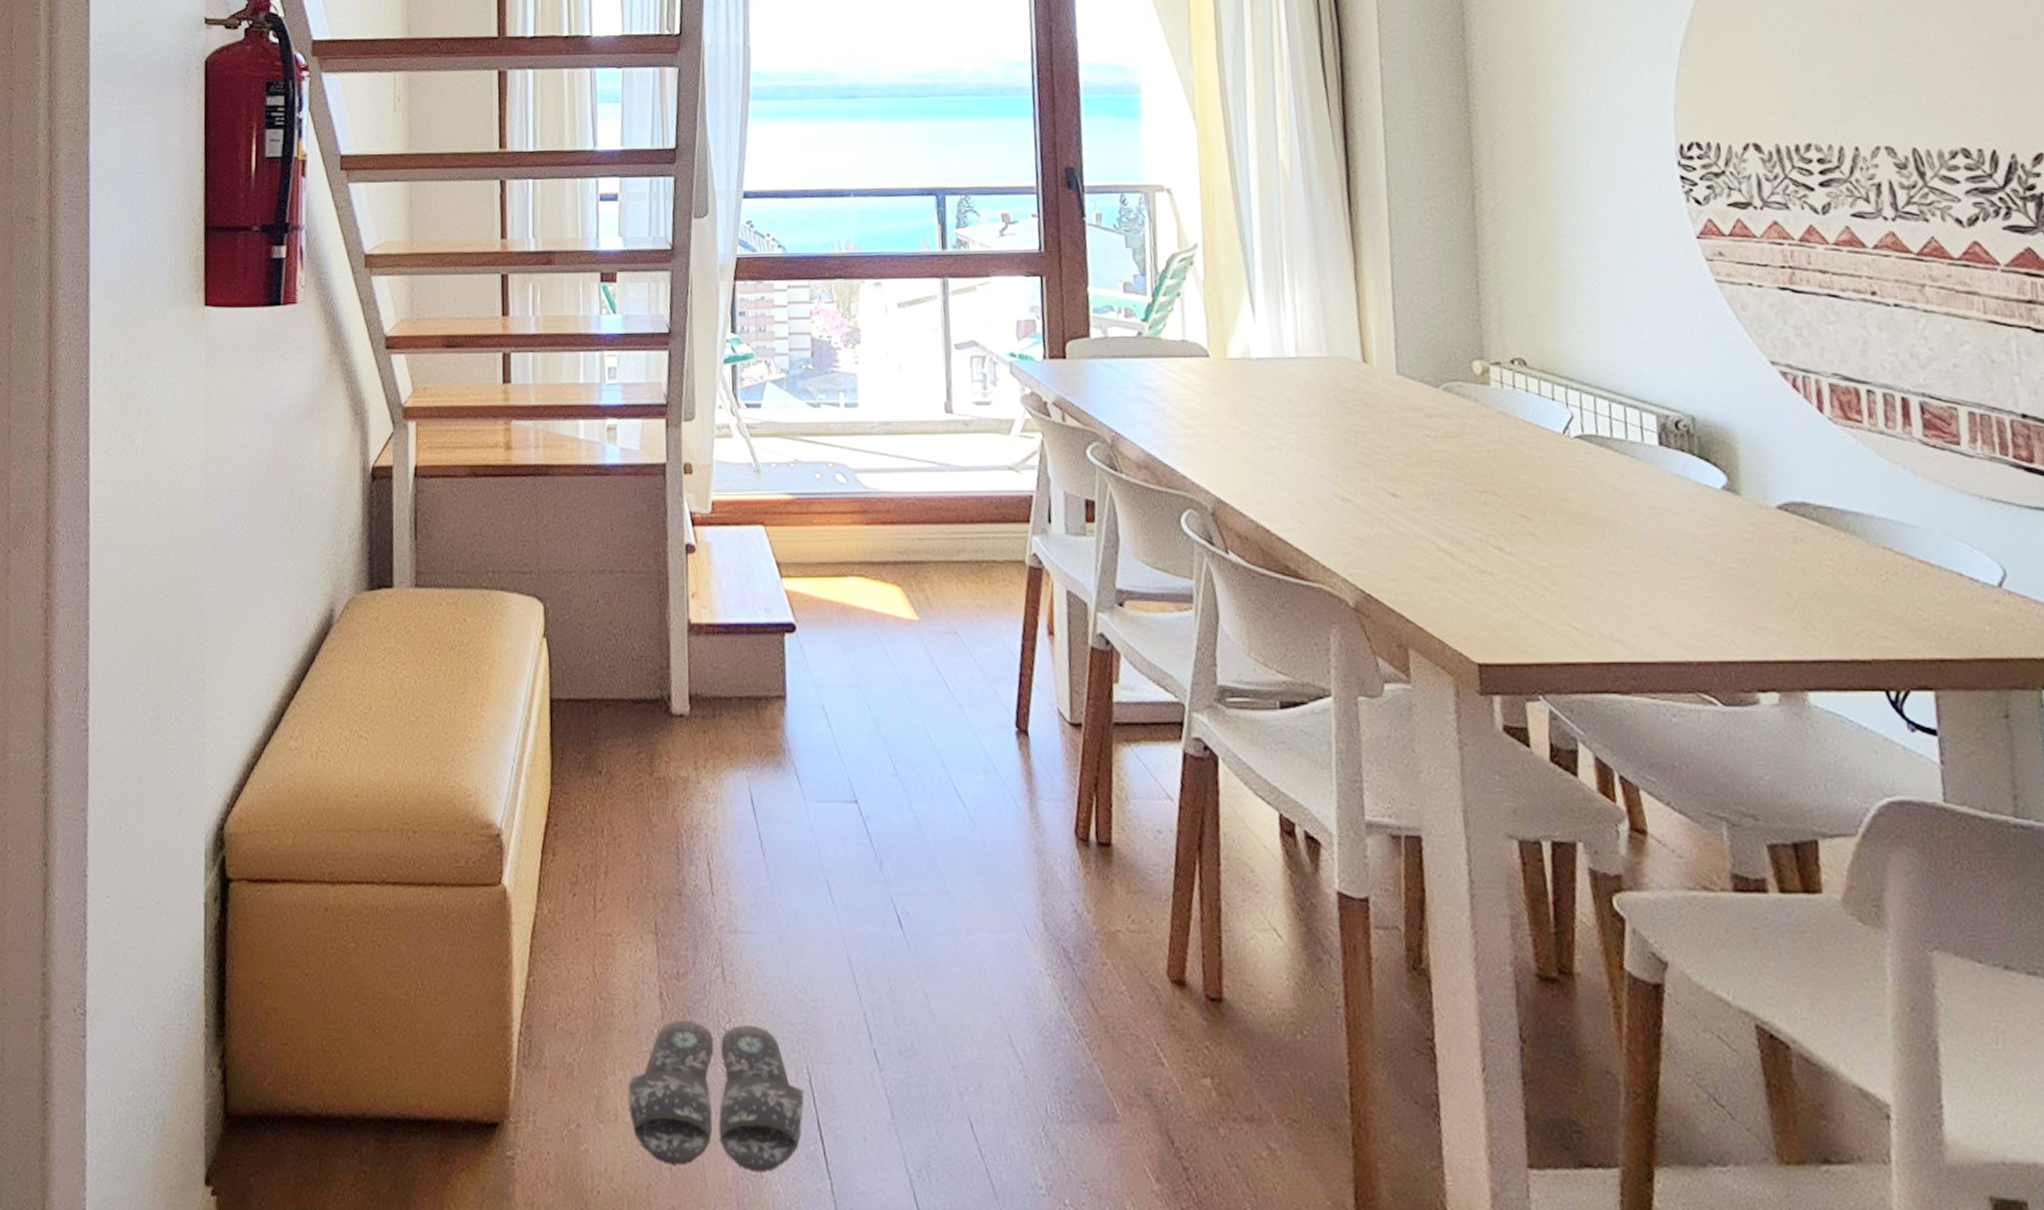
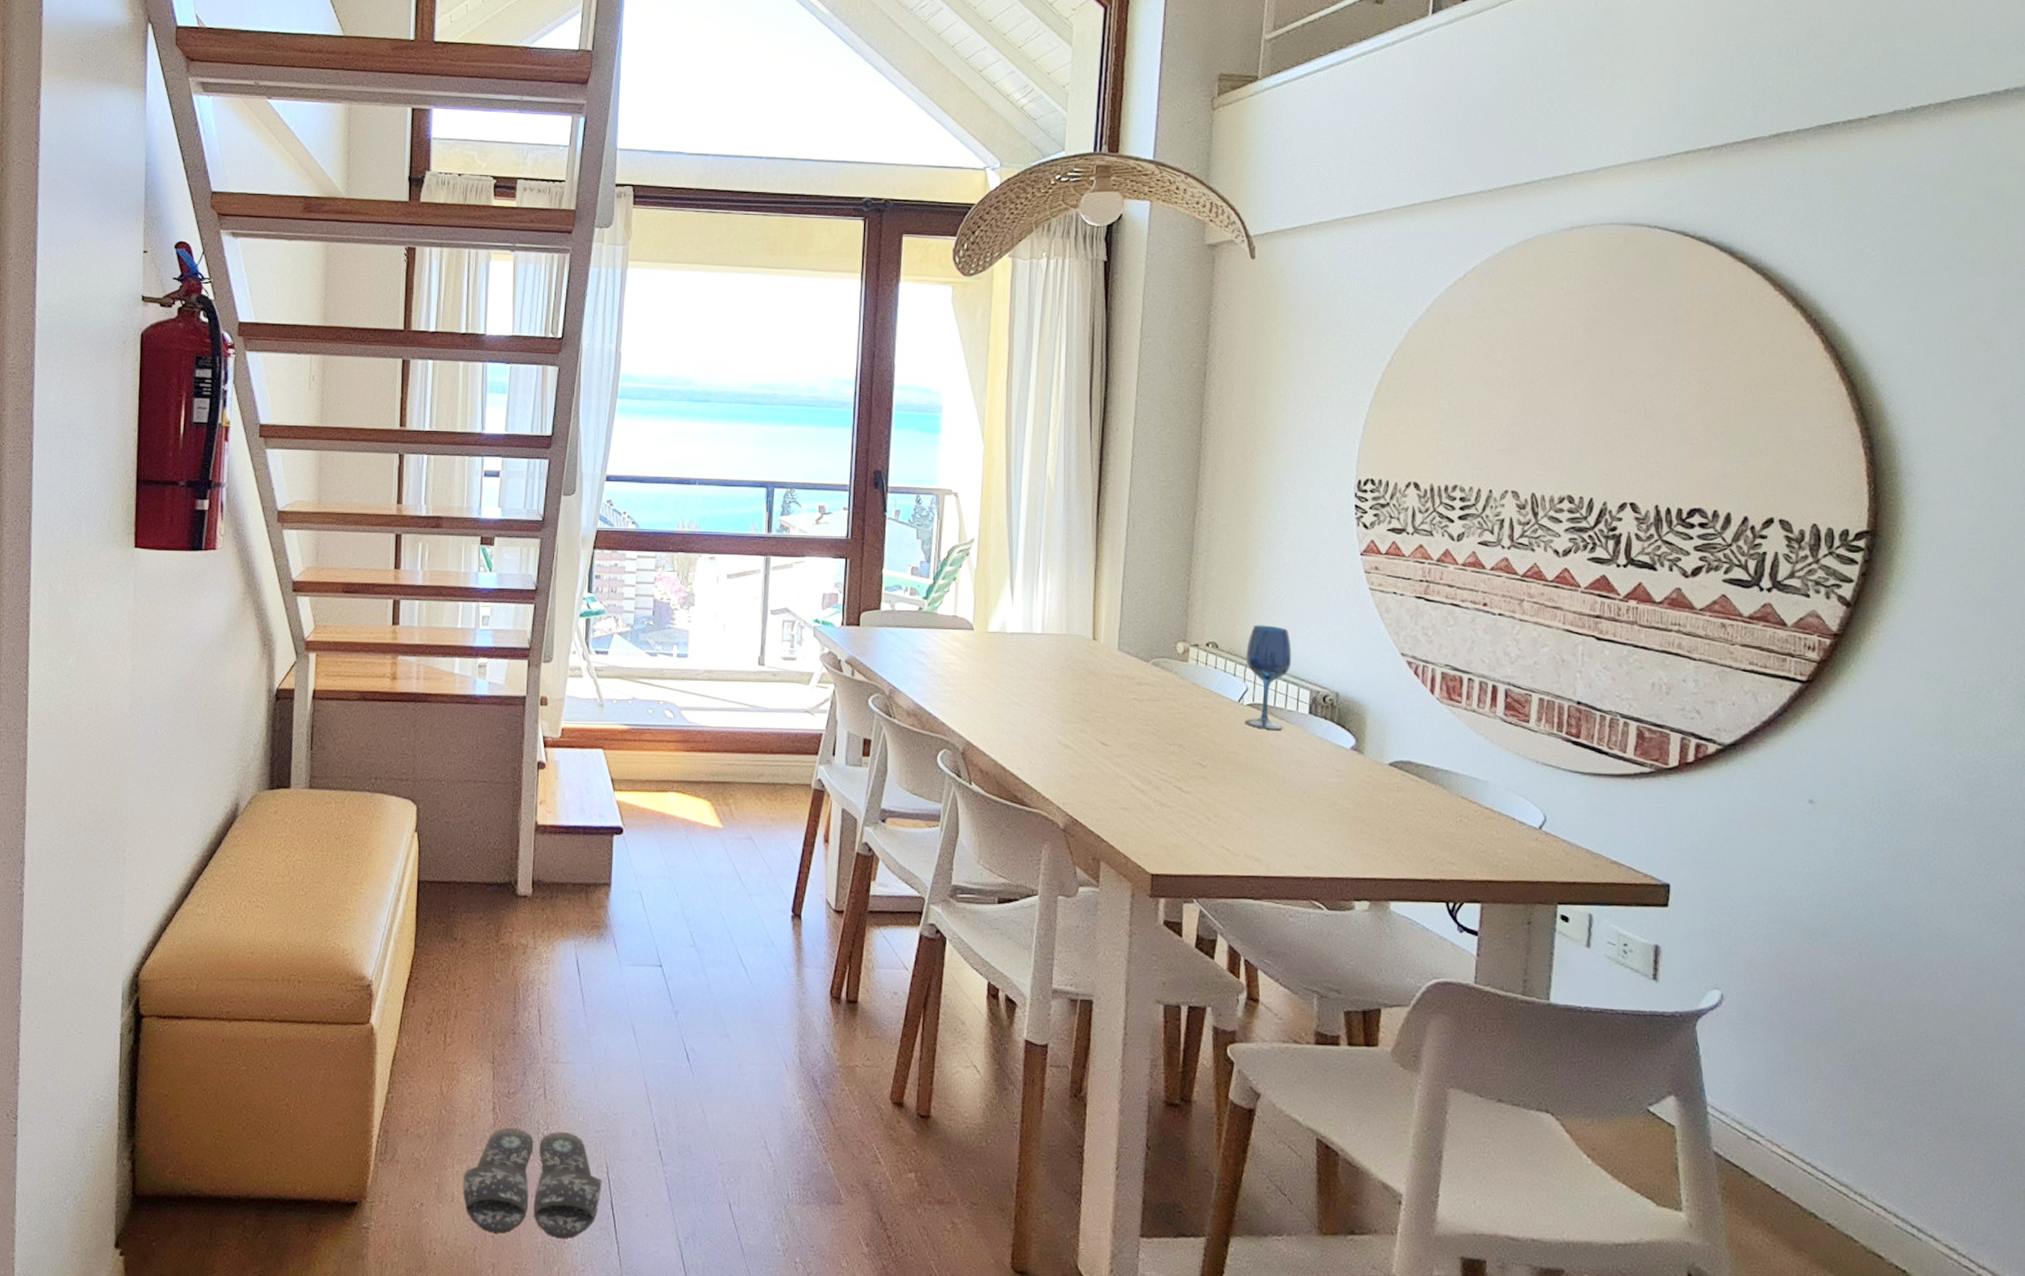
wineglass: none [1563,333,1628,468] -> present [1244,625,1292,730]

